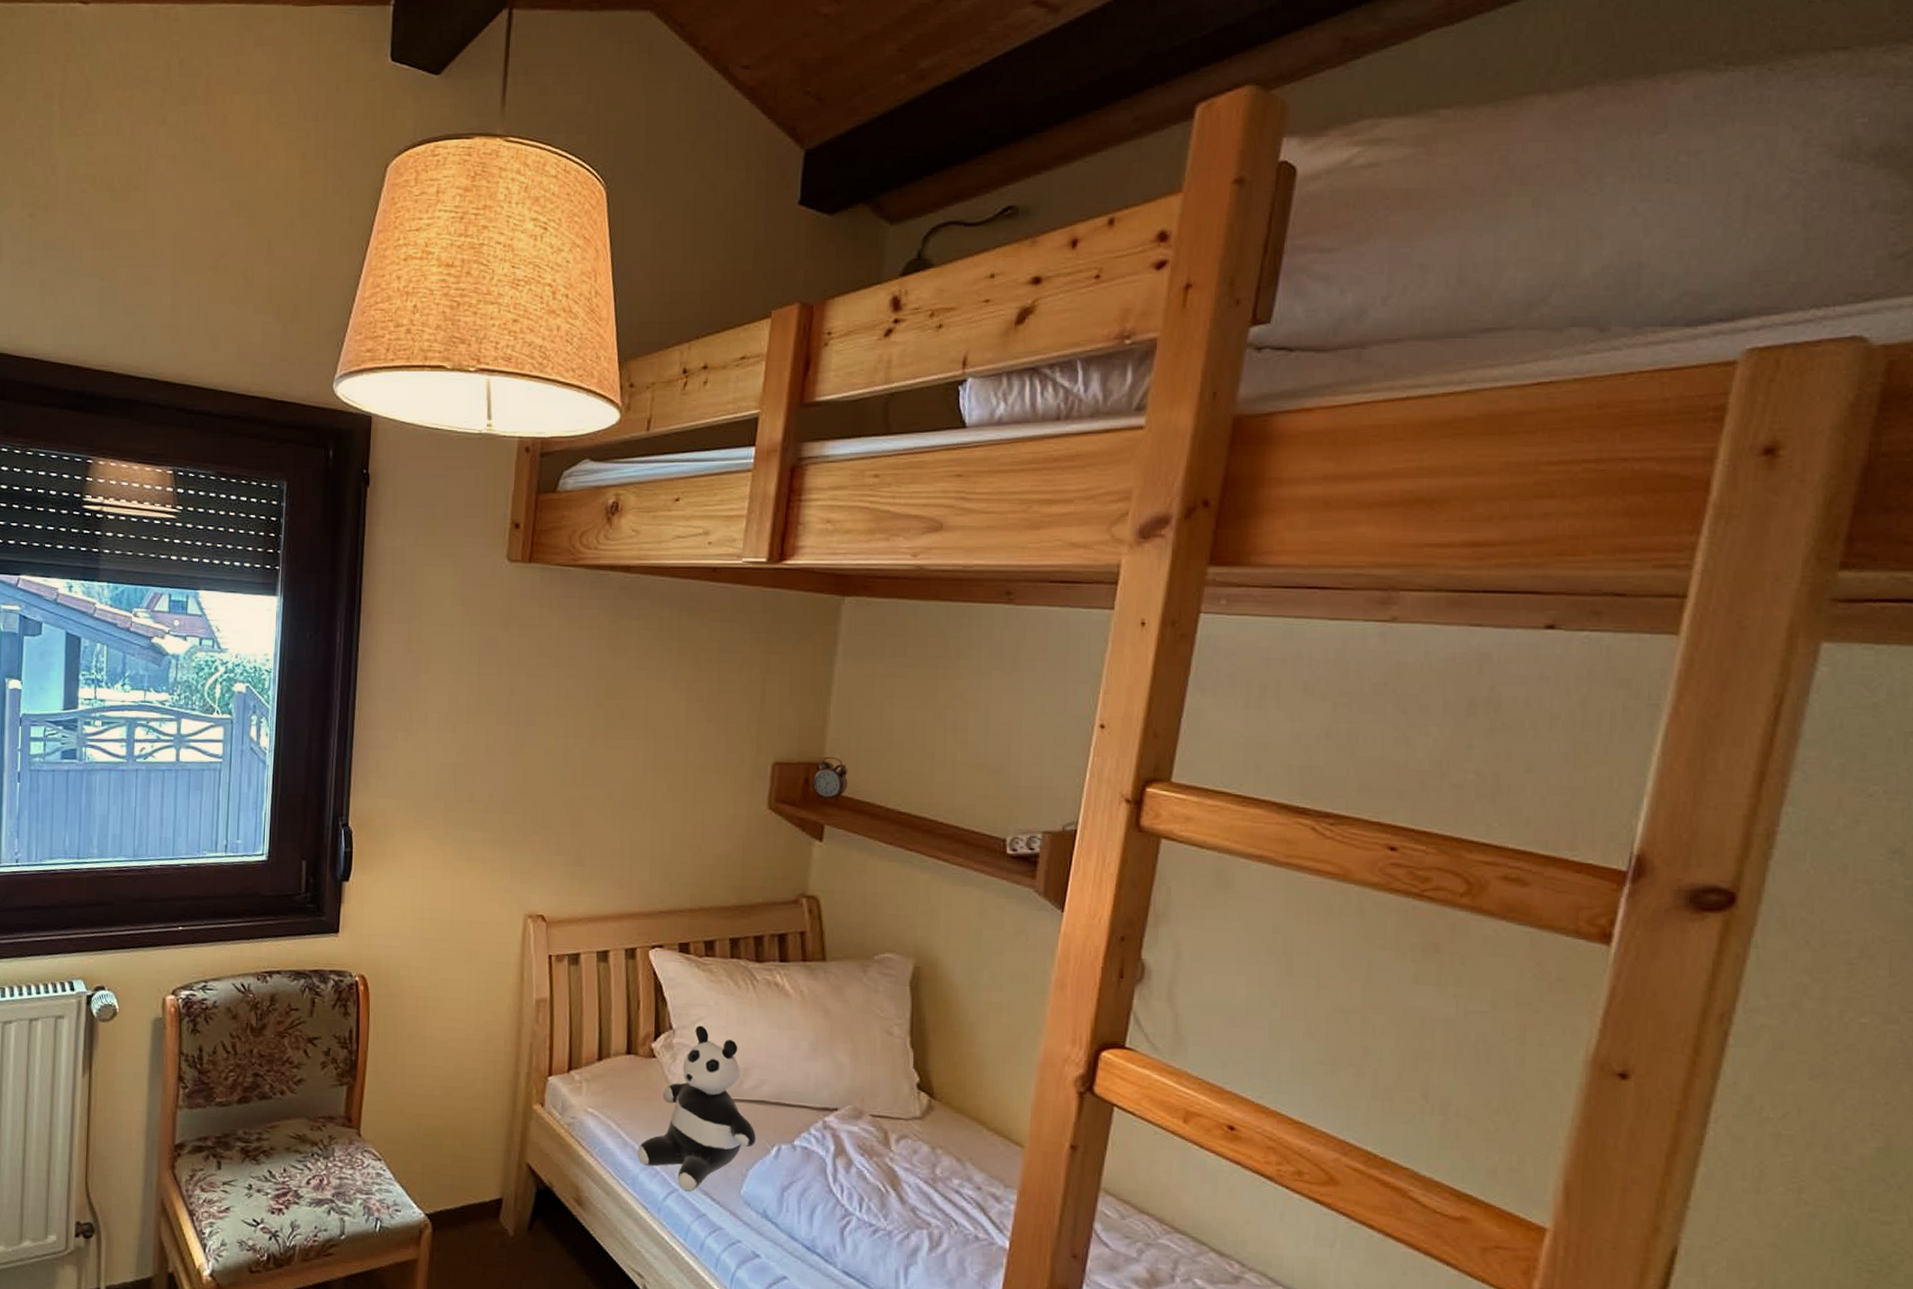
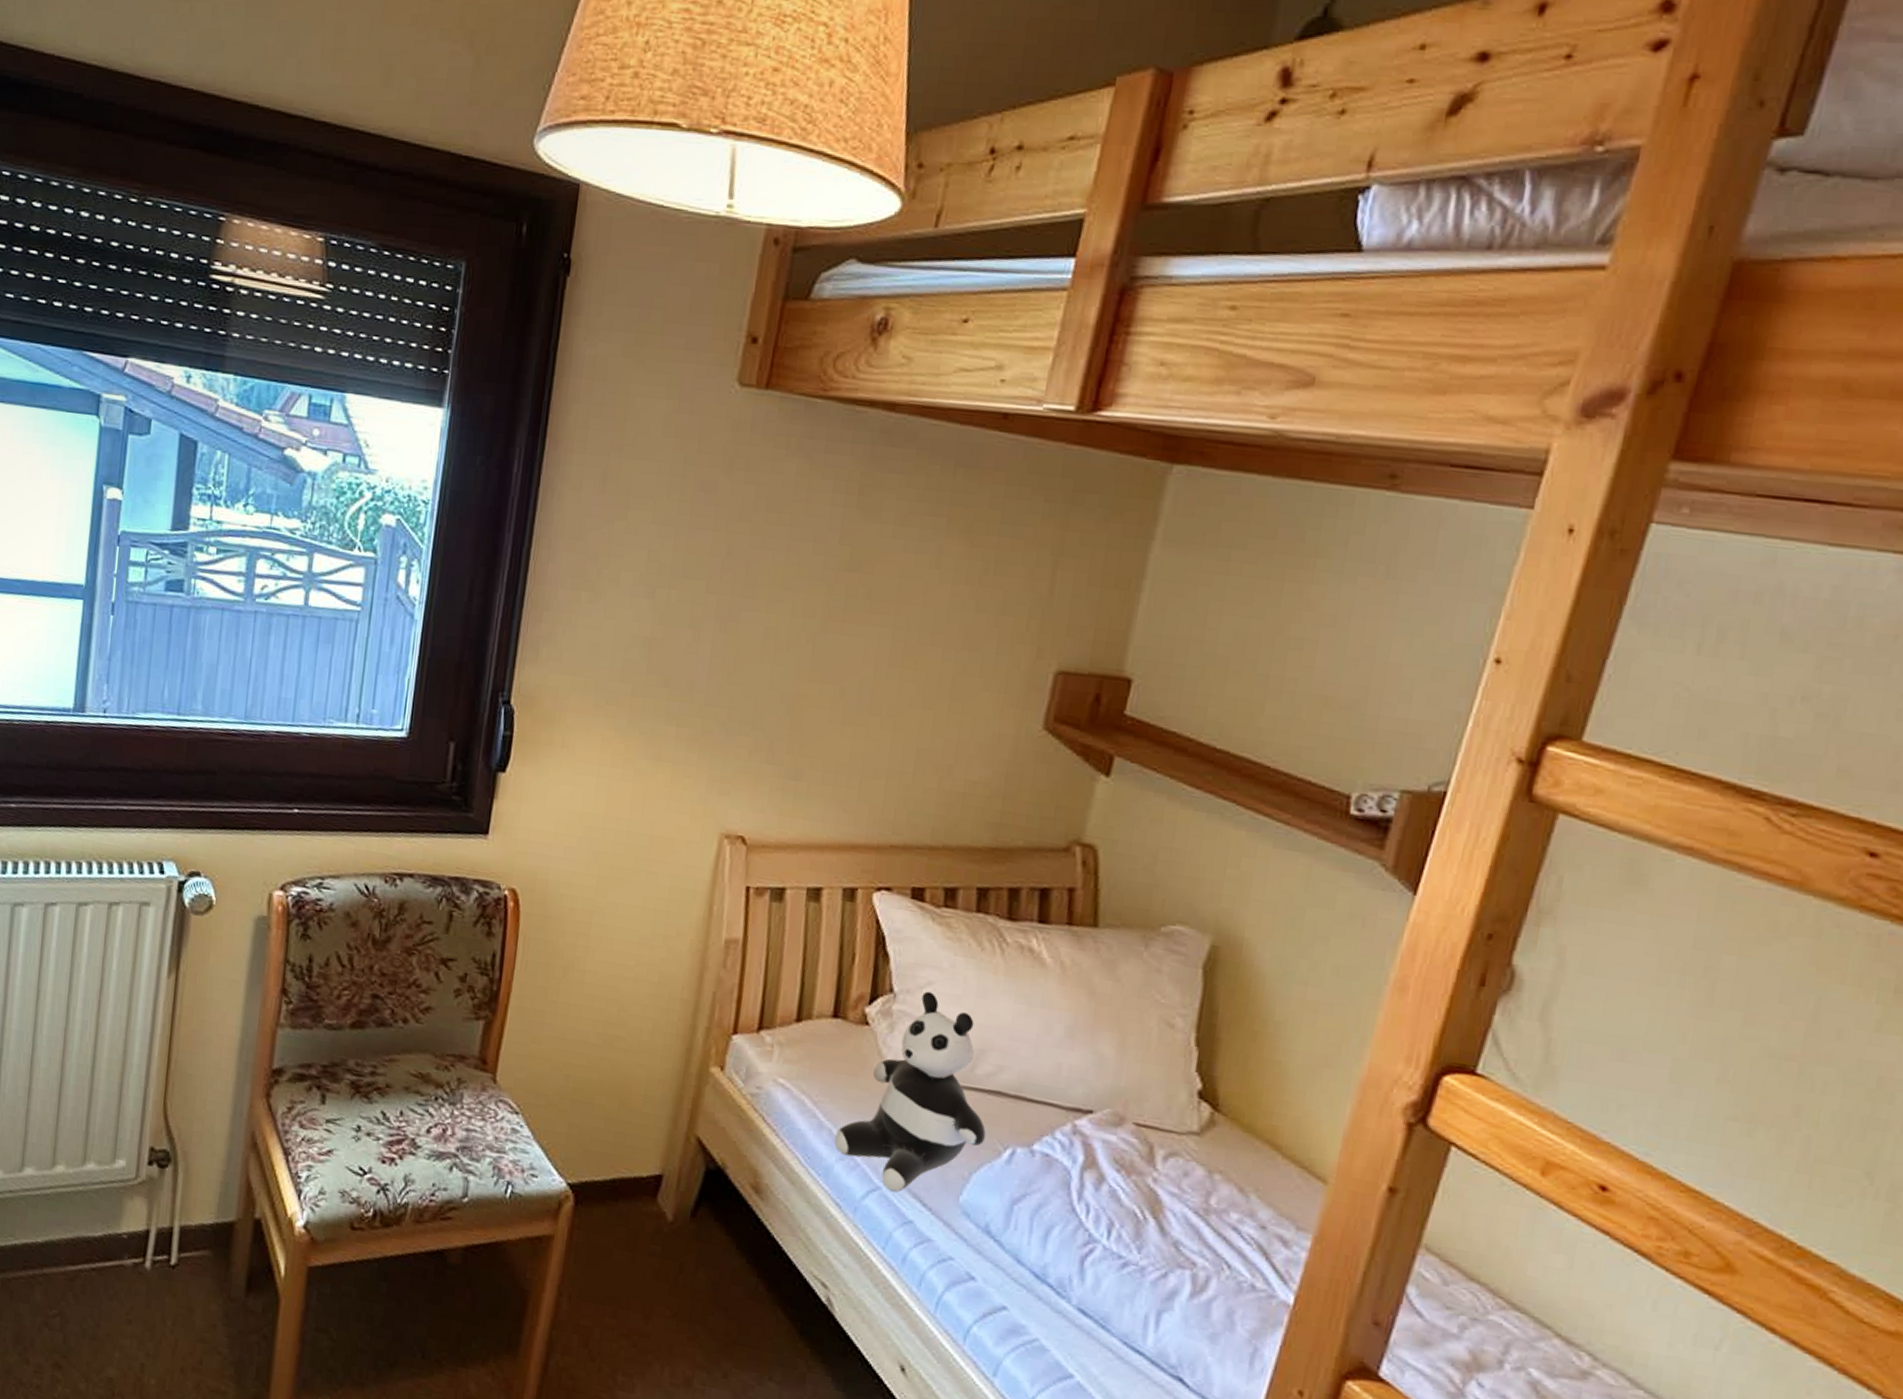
alarm clock: present [812,756,848,802] -> none [1104,669,1153,729]

